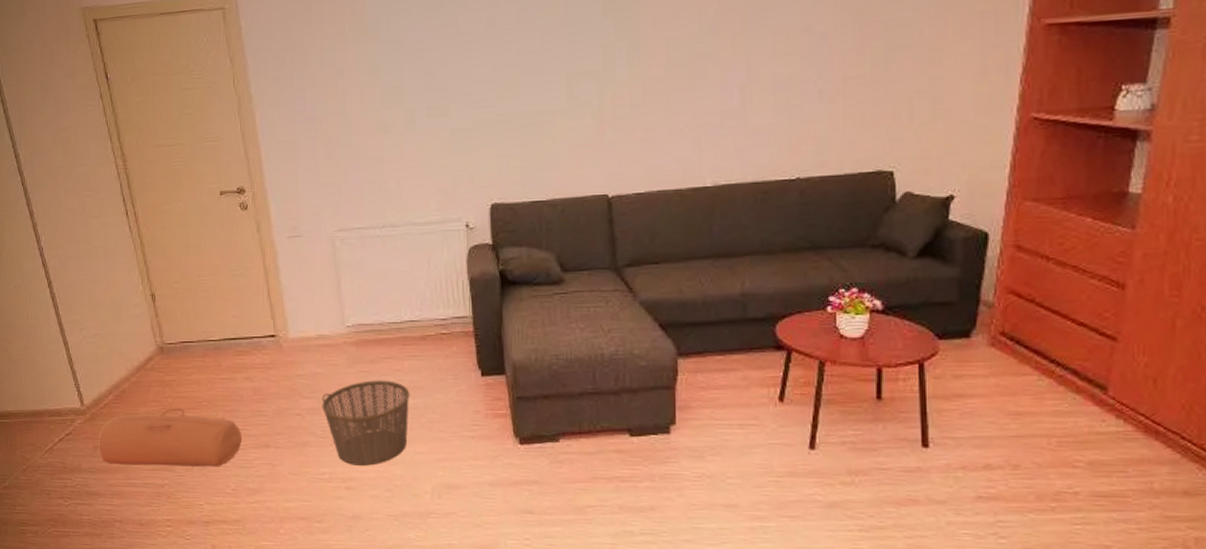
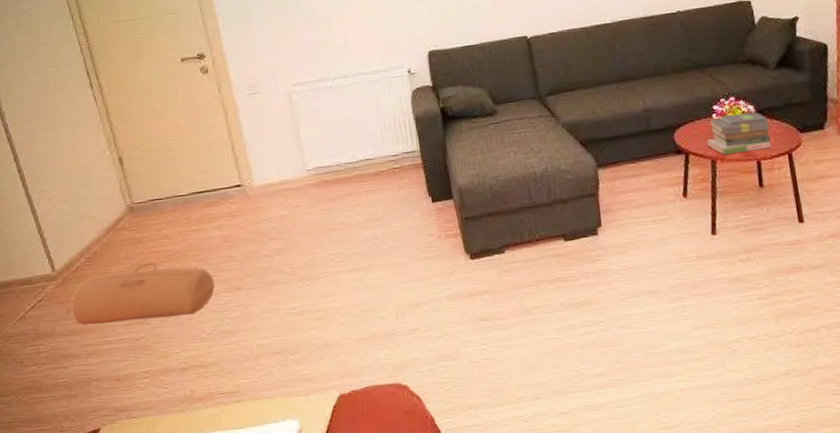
basket: present [321,380,410,466] -> none [288,215,371,297]
books: none [816,308,899,357] -> present [707,112,772,155]

